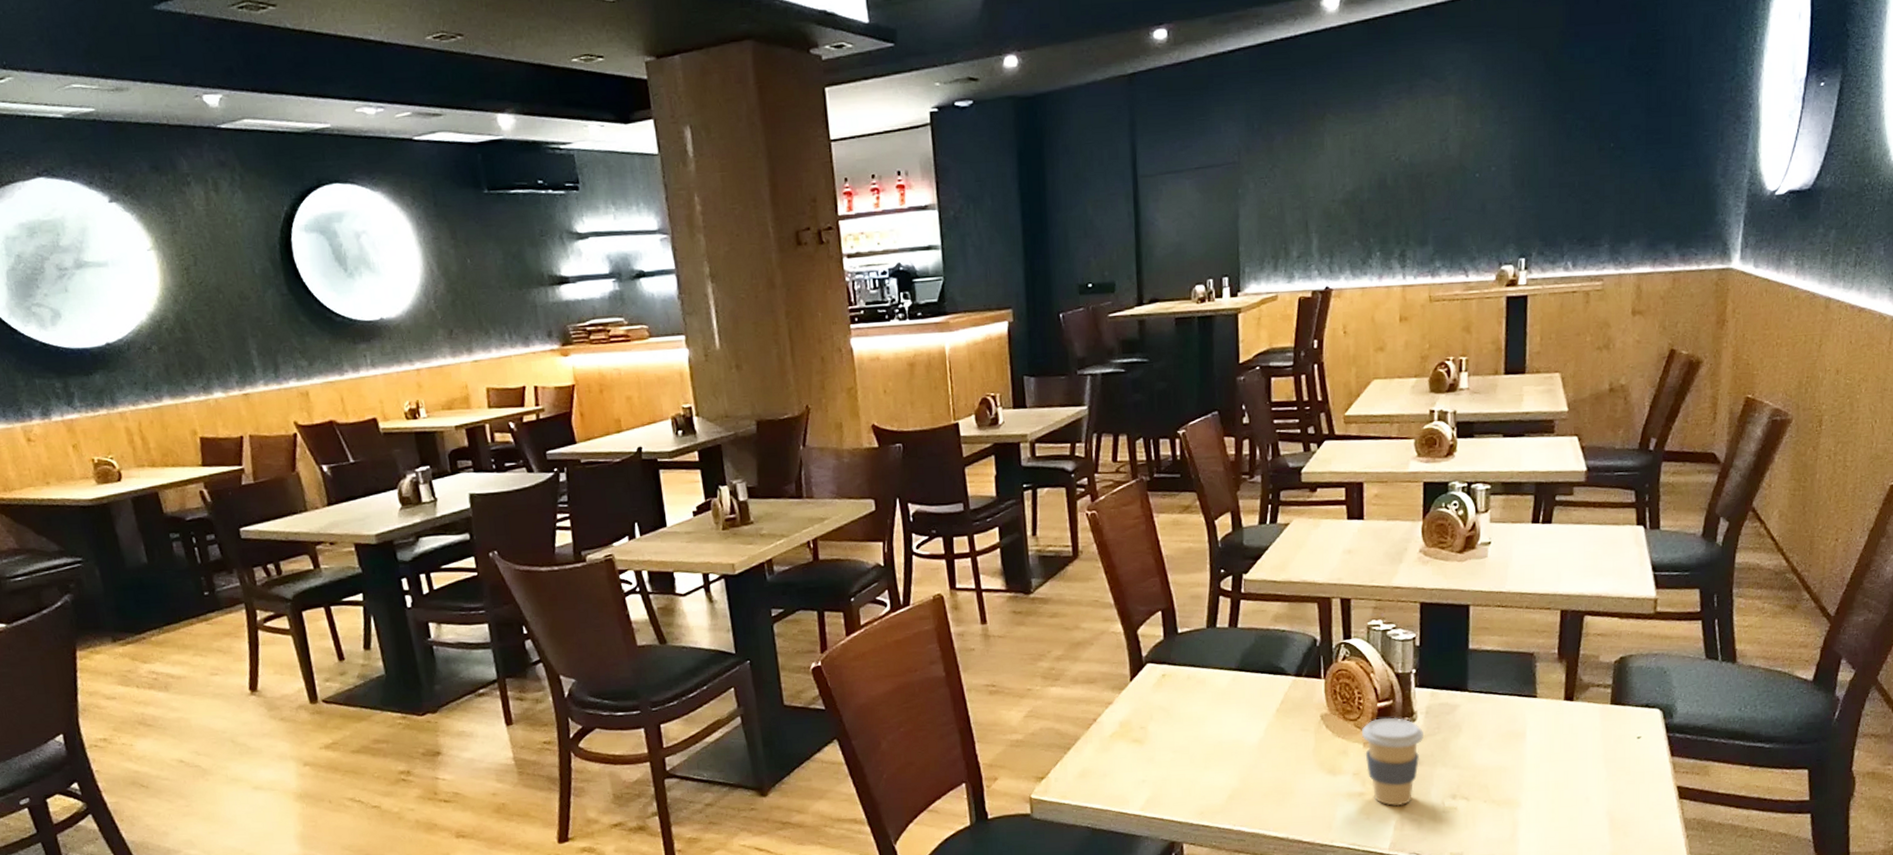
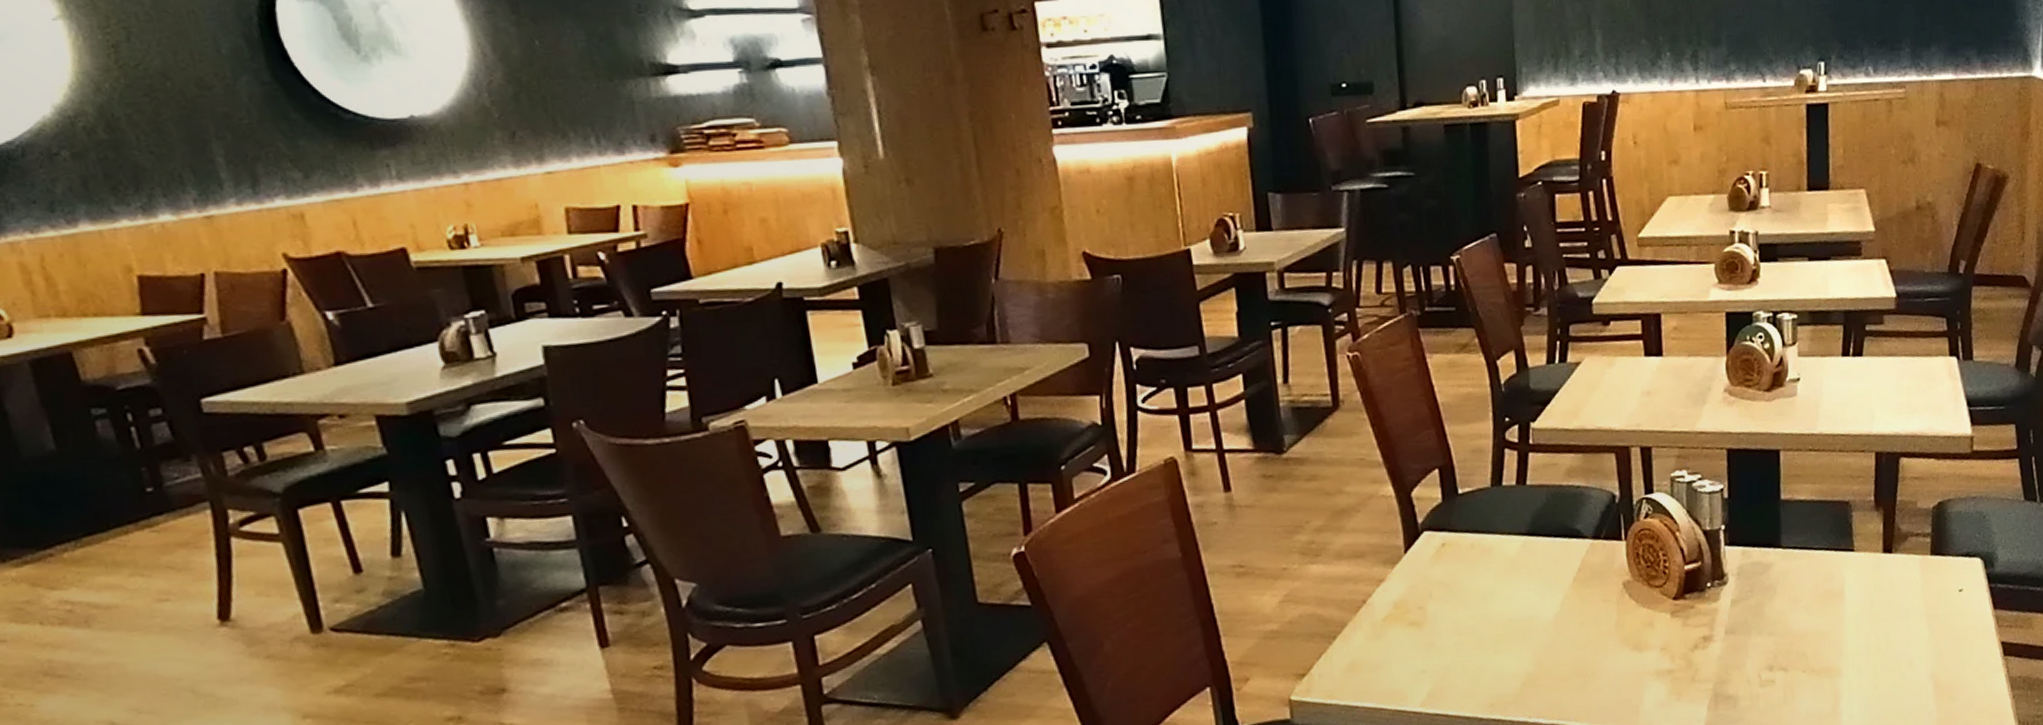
coffee cup: present [1362,717,1423,806] -> none [1669,580,1736,683]

